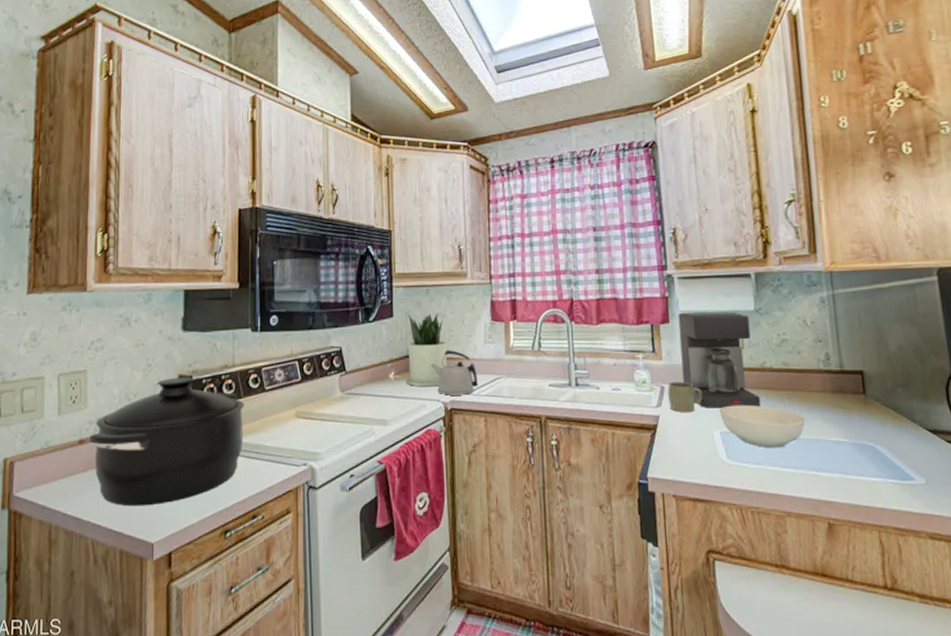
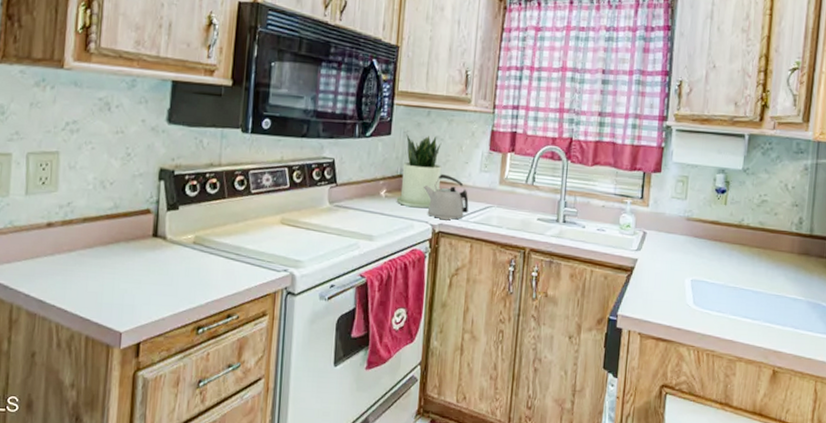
saucepan: present [90,377,244,506] -> none [59,170,228,295]
mug: present [668,381,703,412] -> none [648,228,681,258]
coffee maker: present [678,312,761,408] -> none [665,163,736,260]
bowl: present [719,404,806,448] -> none [693,256,770,300]

